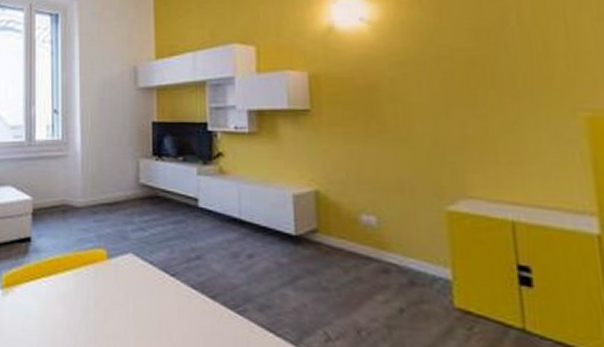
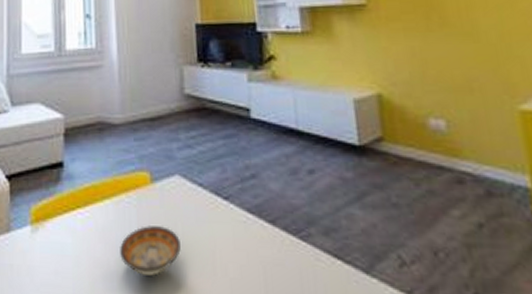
bowl: none [78,295,131,338] -> present [120,226,181,276]

